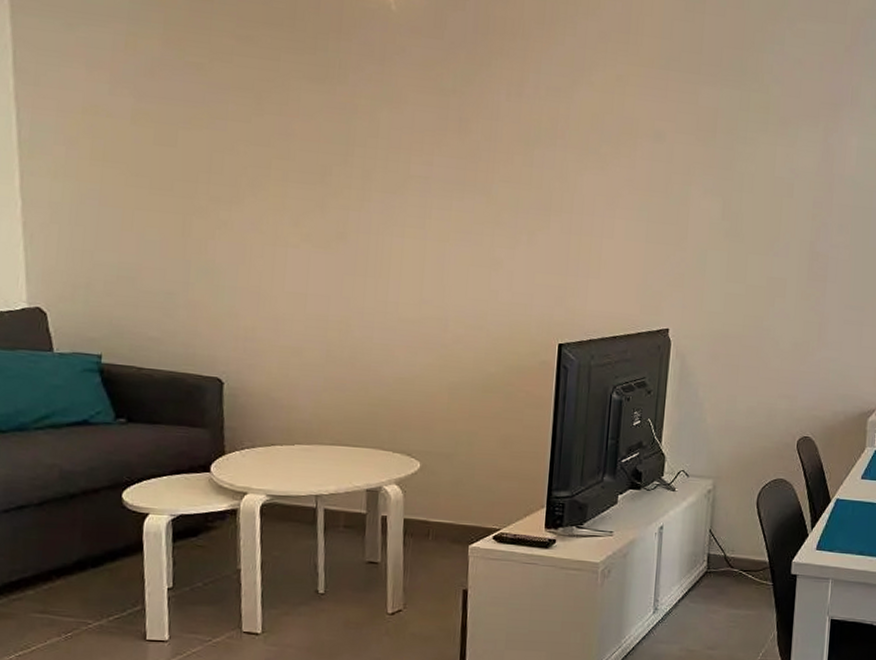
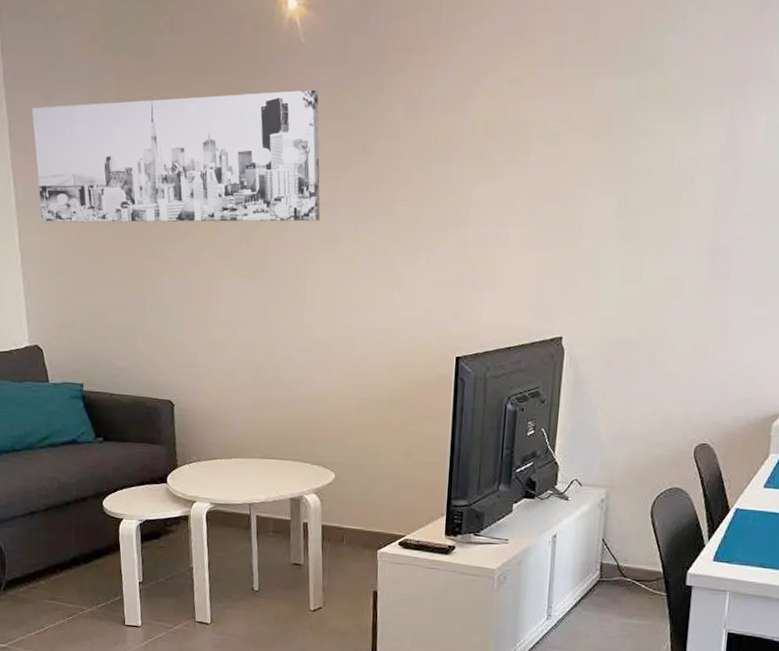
wall art: none [47,35,411,195] -> present [32,89,321,223]

